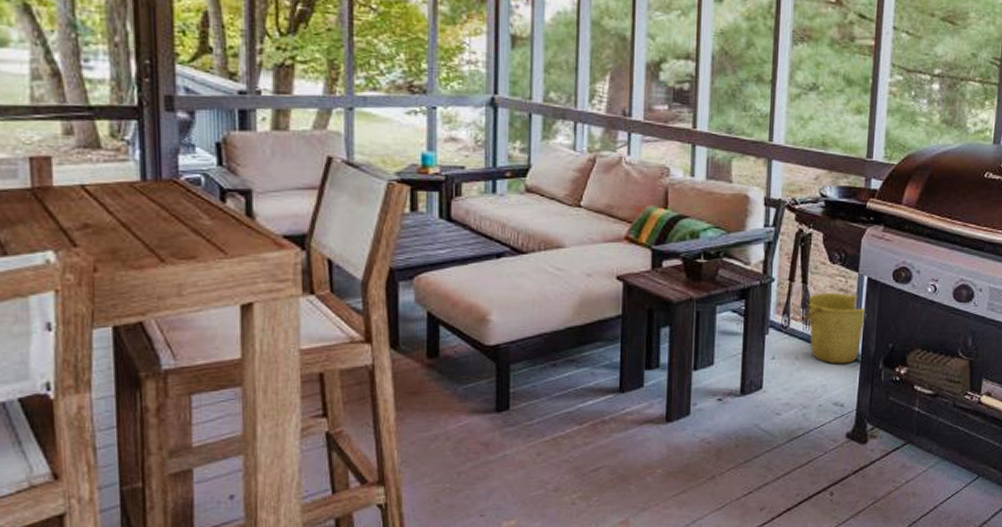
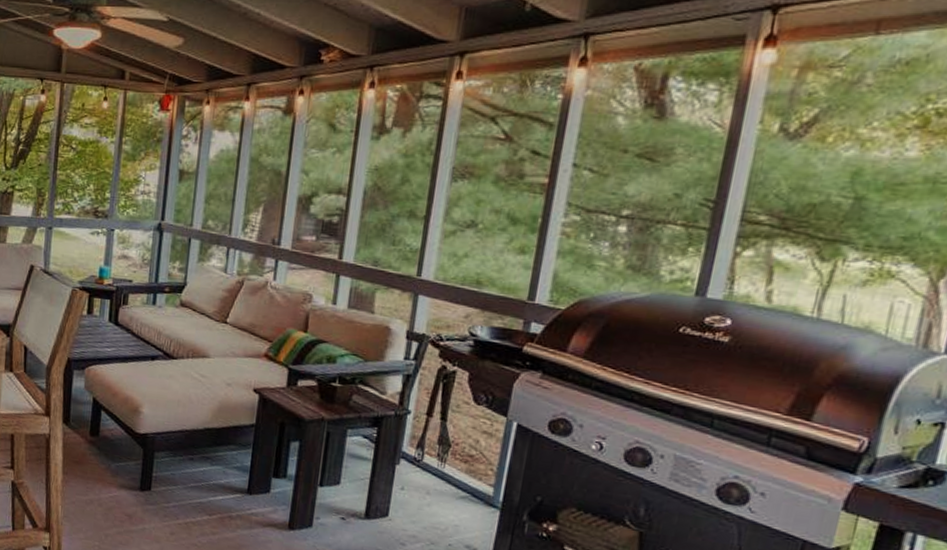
bucket: present [803,293,867,364] -> none [439,432,513,509]

